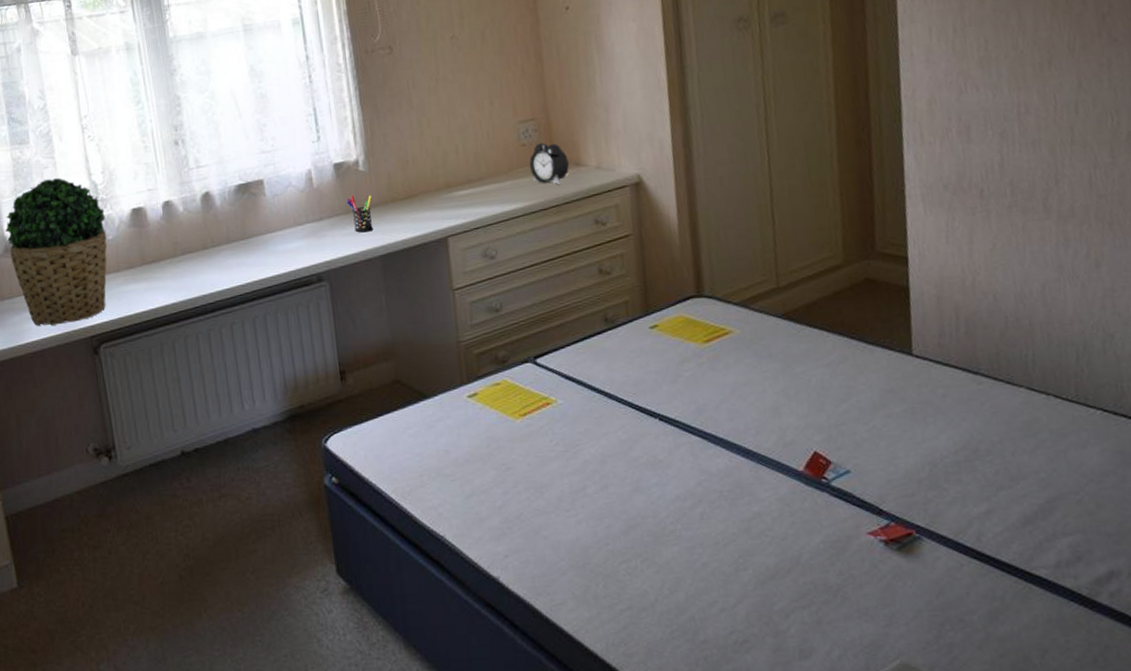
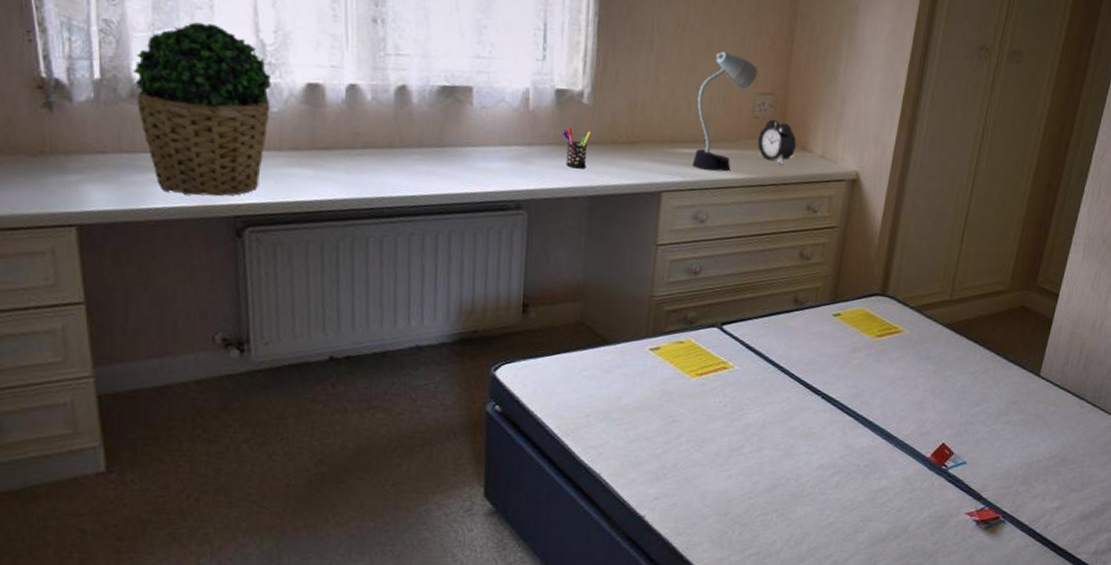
desk lamp: none [462,91,516,207] -> present [692,52,758,172]

